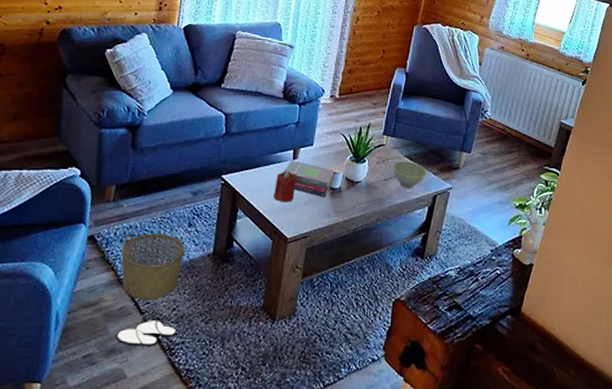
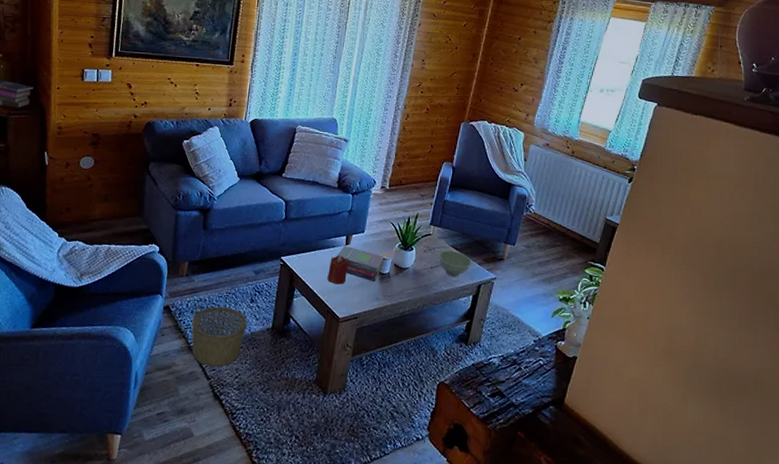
slippers: present [115,321,178,346] -> none [185,386,239,410]

